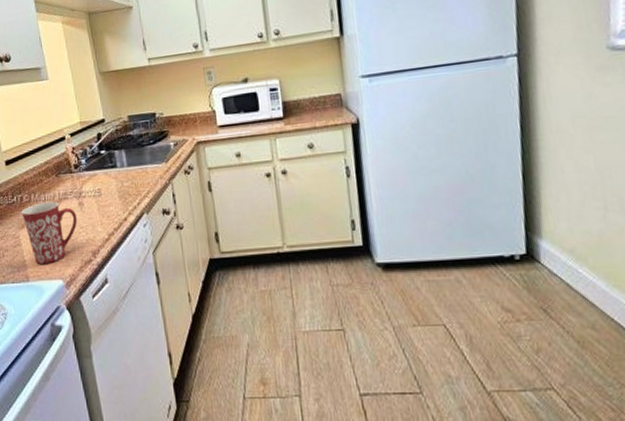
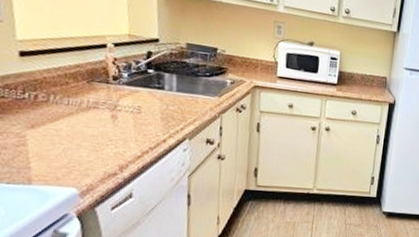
mug: present [20,201,78,264] -> none [32,106,107,170]

